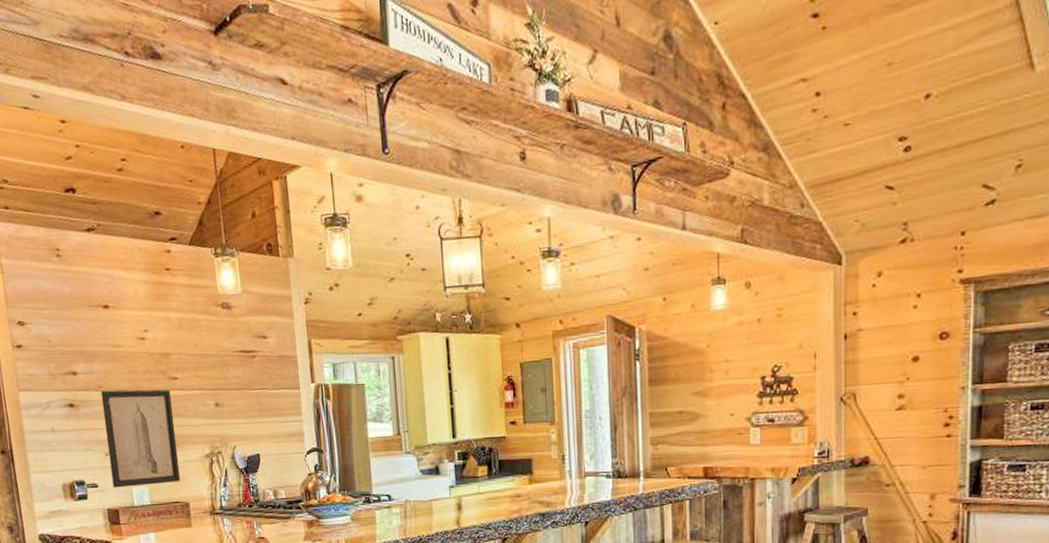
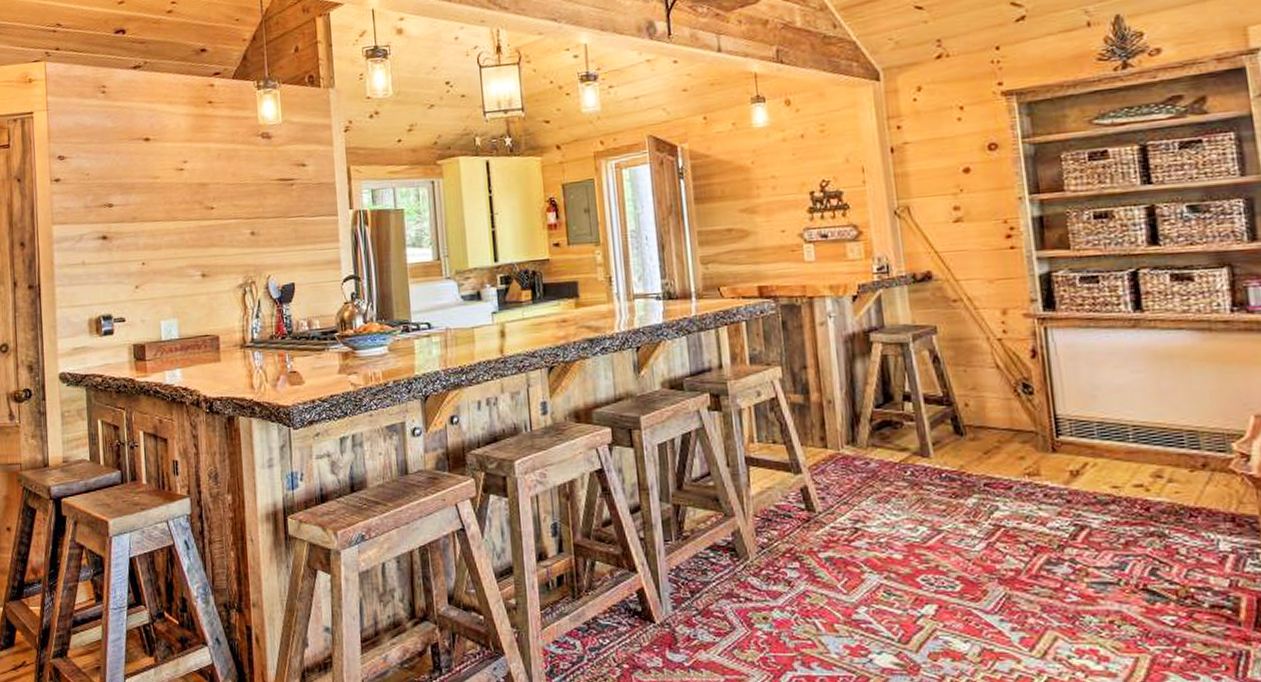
wall art: present [100,389,181,488] -> none [135,219,212,322]

